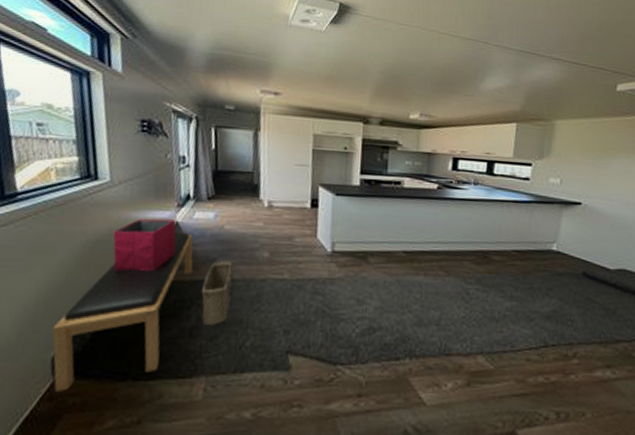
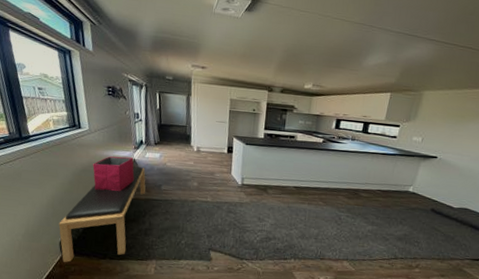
basket: present [201,261,234,325] -> none [152,187,173,229]

